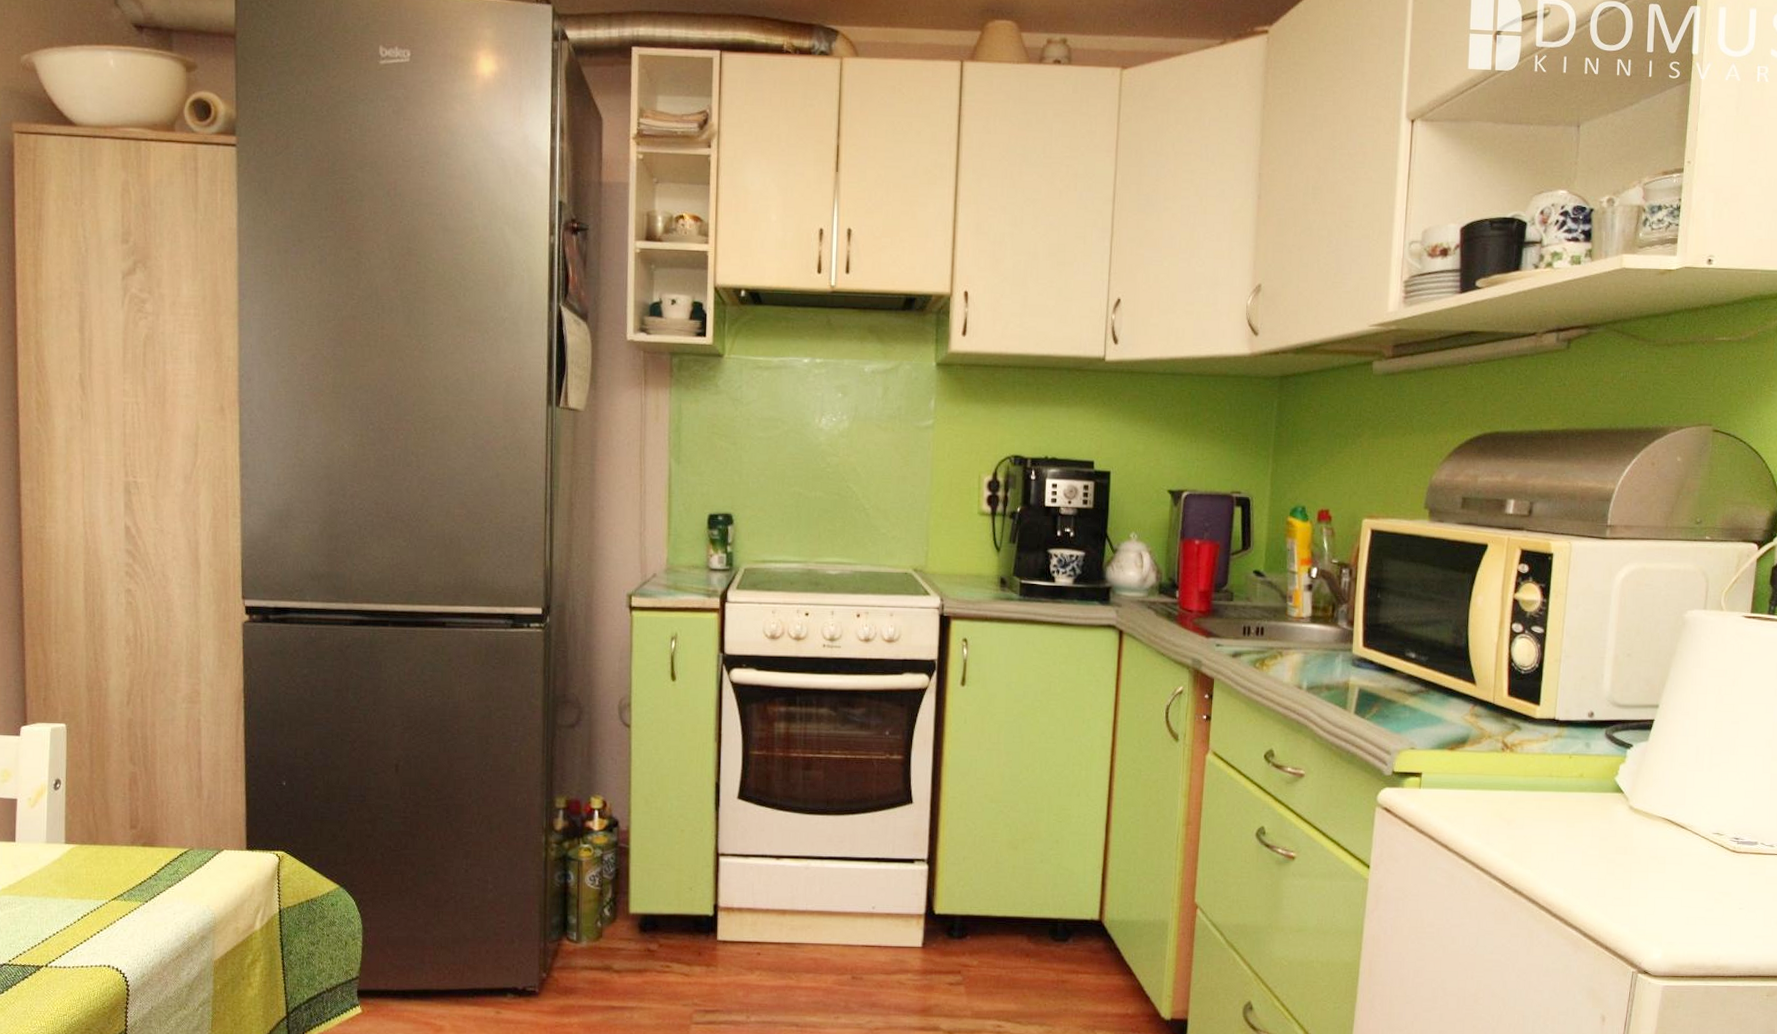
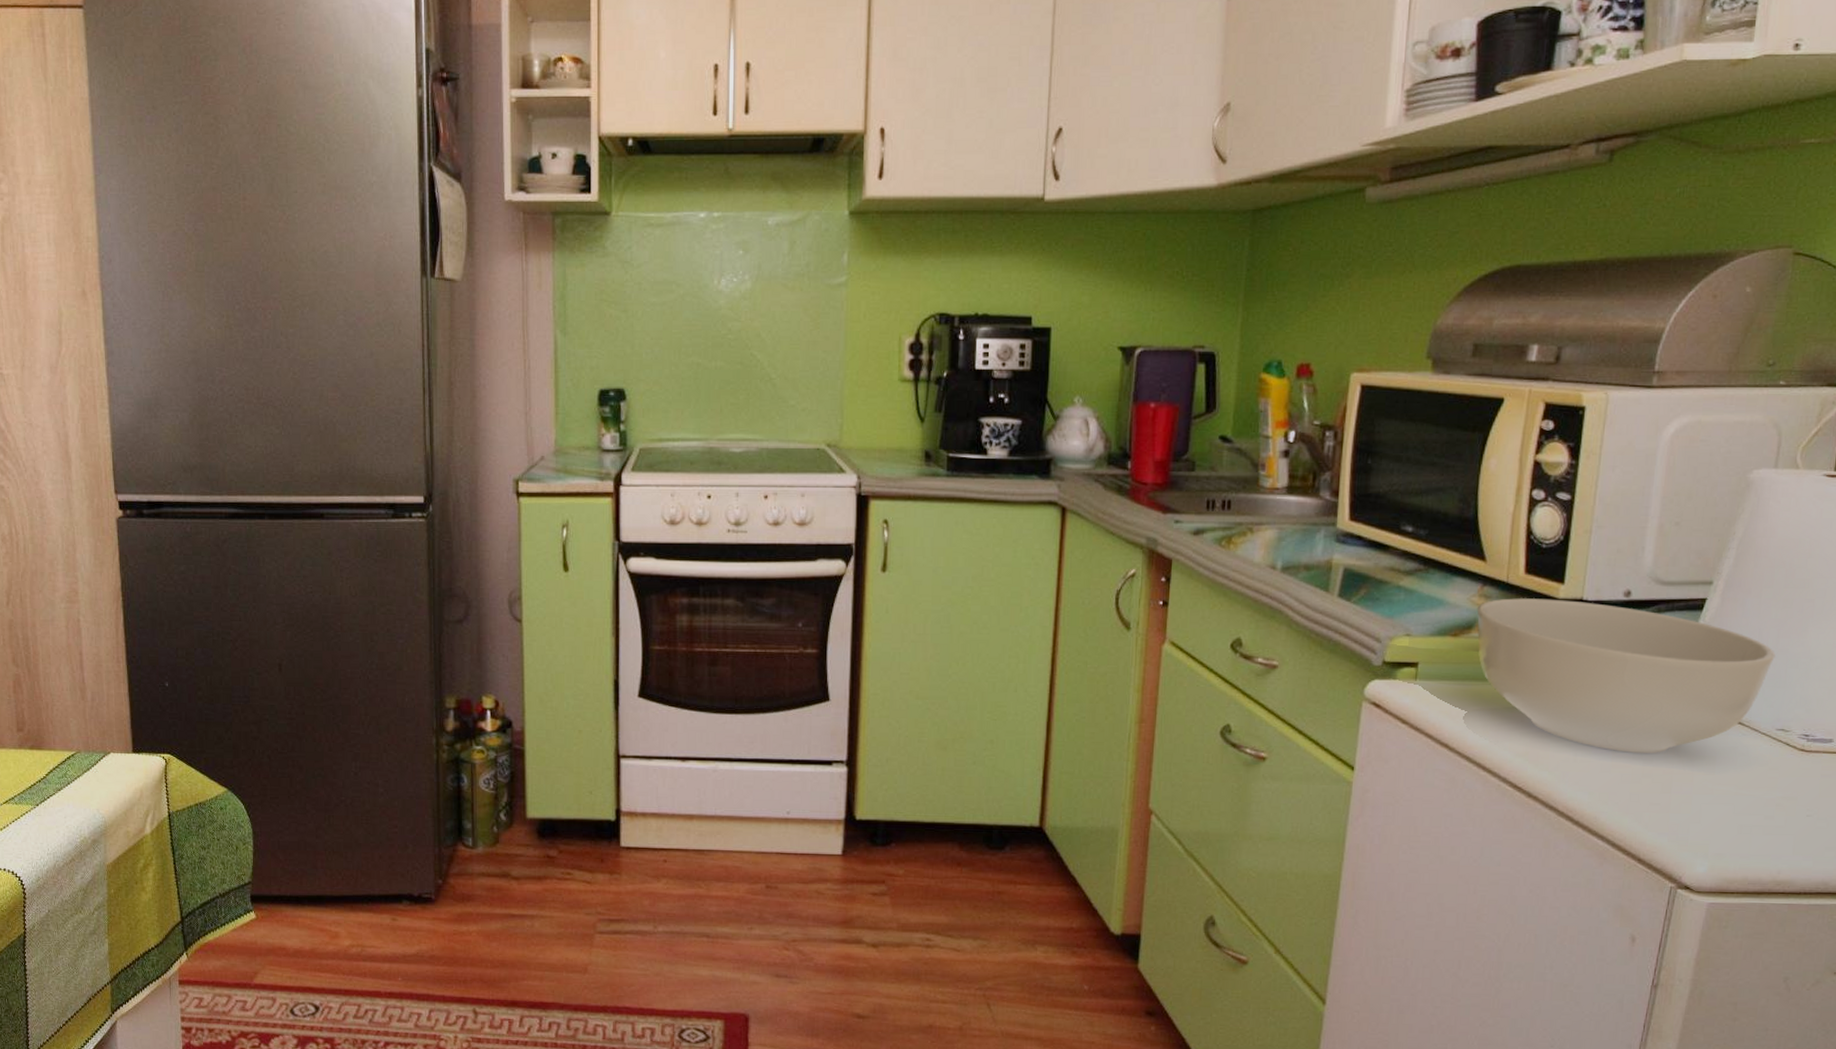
bowl: none [1469,717,1710,855] -> present [1476,598,1776,754]

